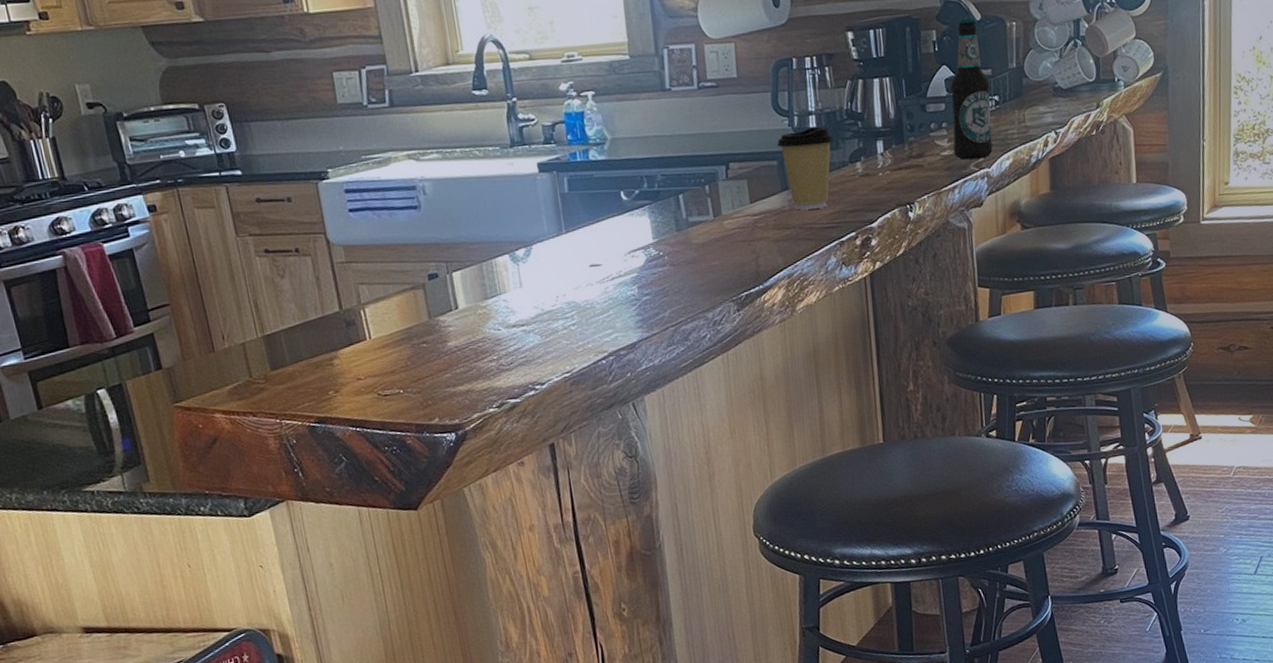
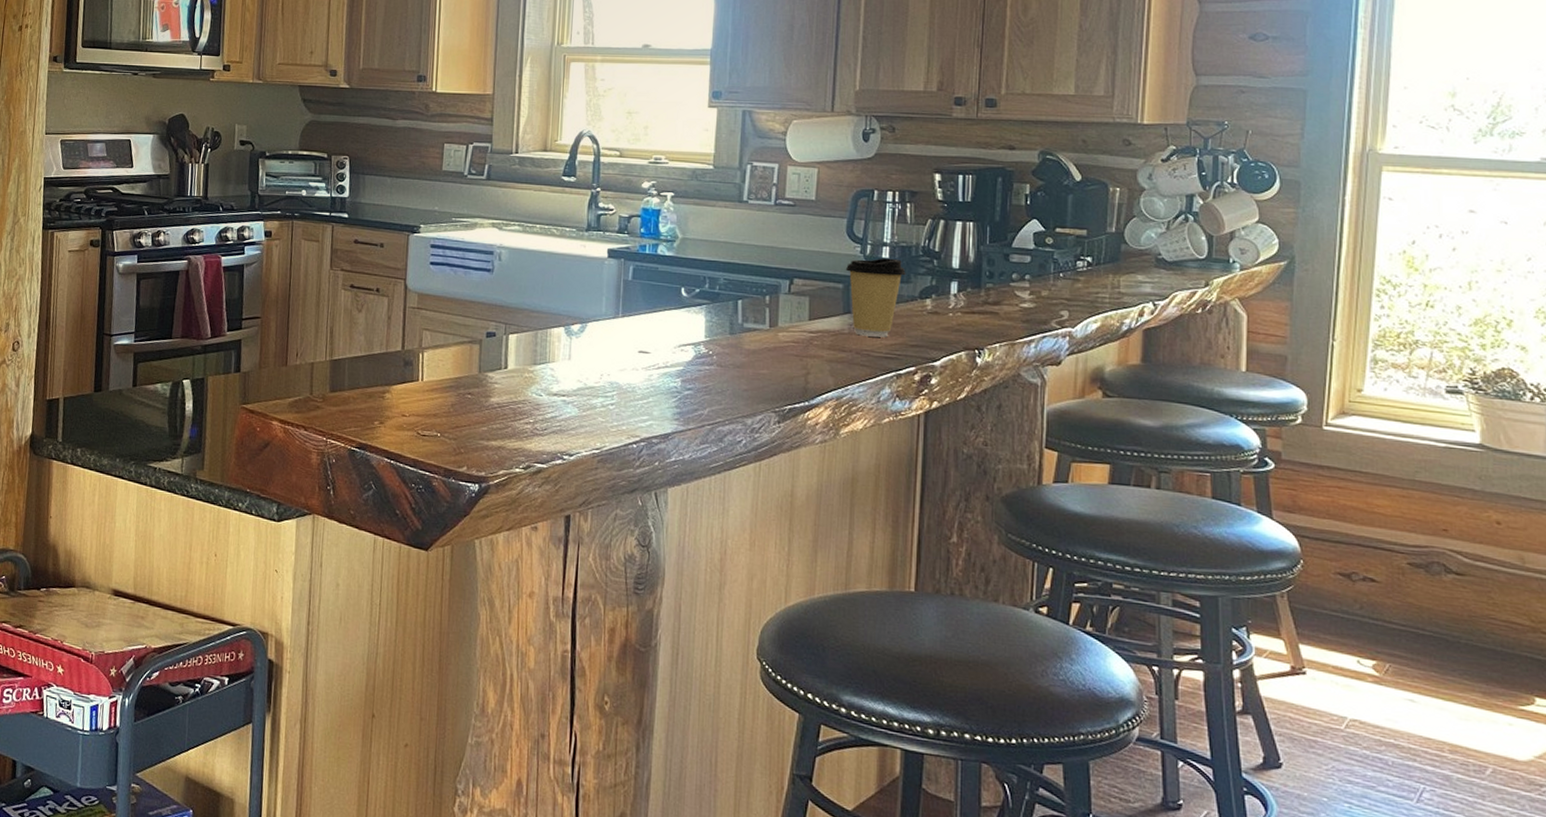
bottle: present [950,17,993,160] -> none [1035,176,1084,316]

